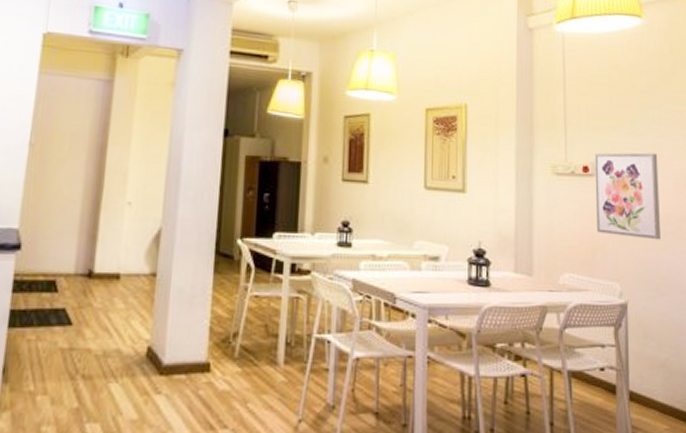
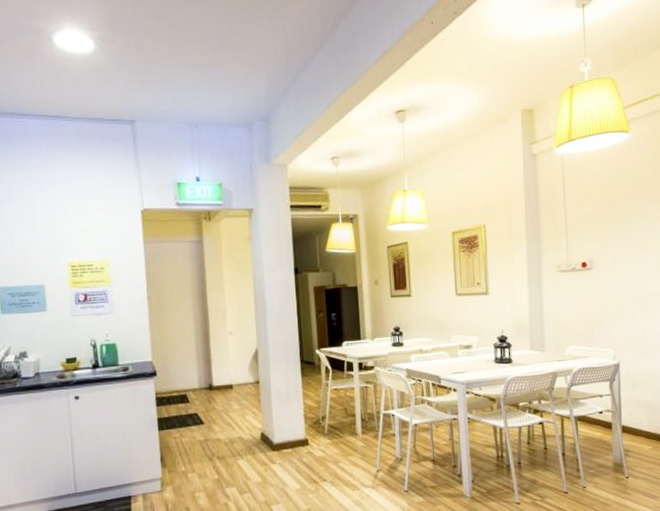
wall art: present [595,152,660,240] -> none [591,245,645,314]

